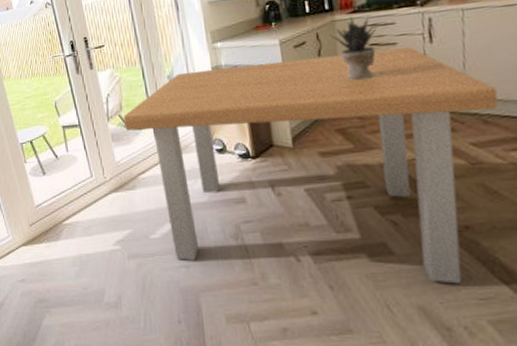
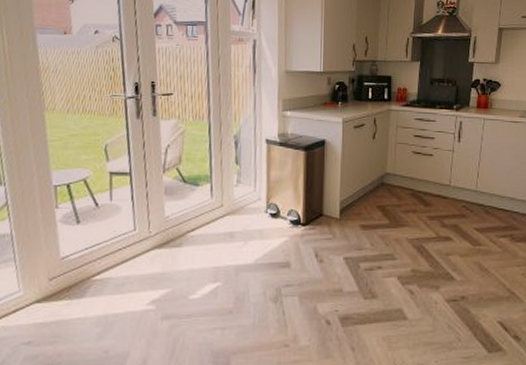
dining table: present [123,47,499,284] -> none [180,134,498,346]
potted plant: present [329,15,378,81] -> none [384,107,423,166]

